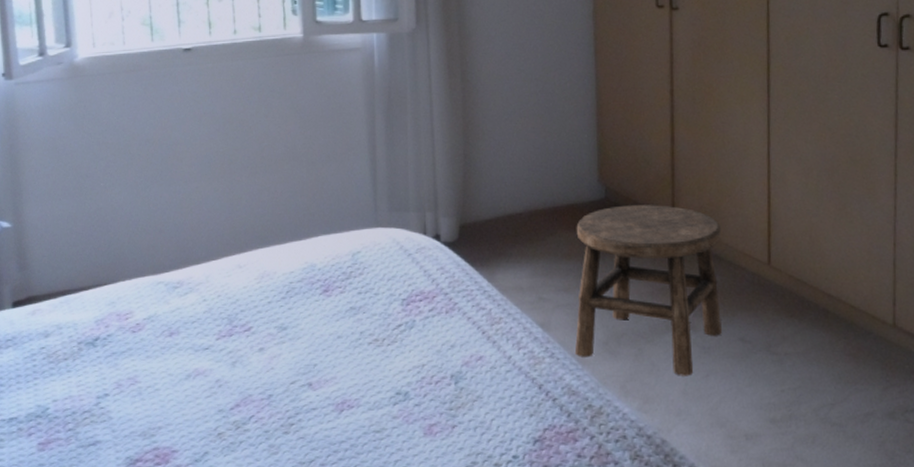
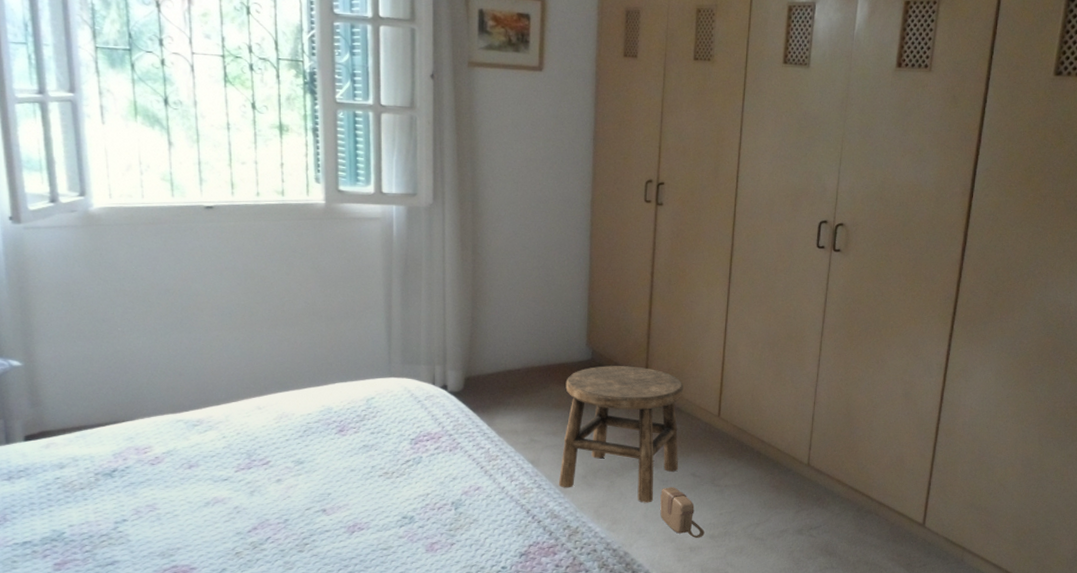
saddlebag: none [702,356,763,422] -> present [660,487,705,538]

